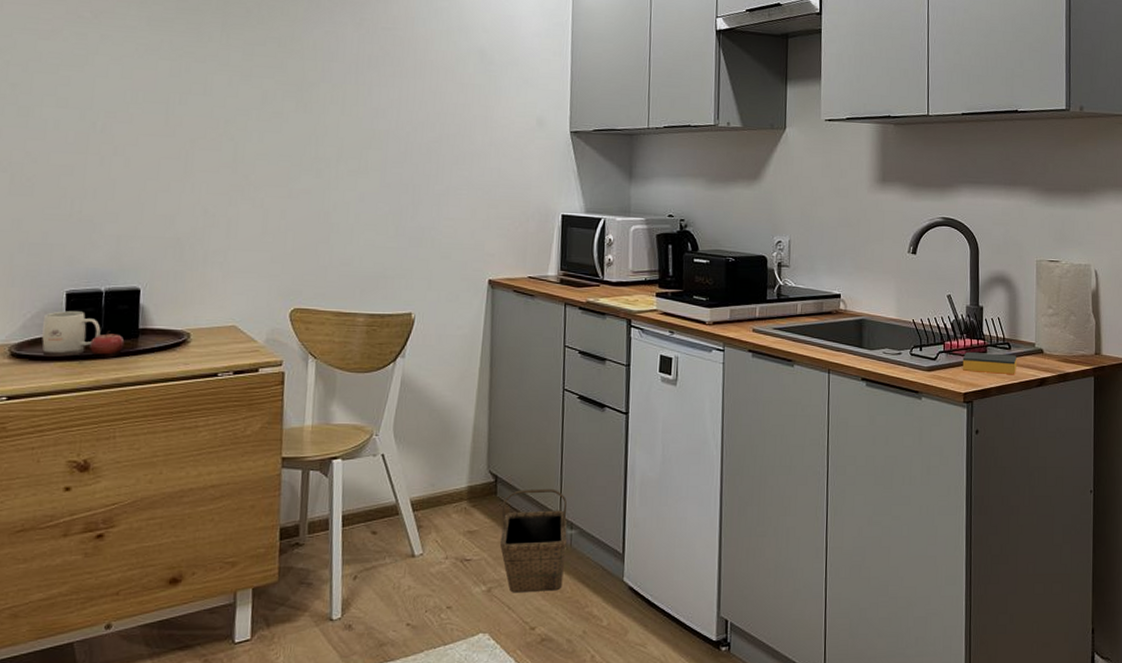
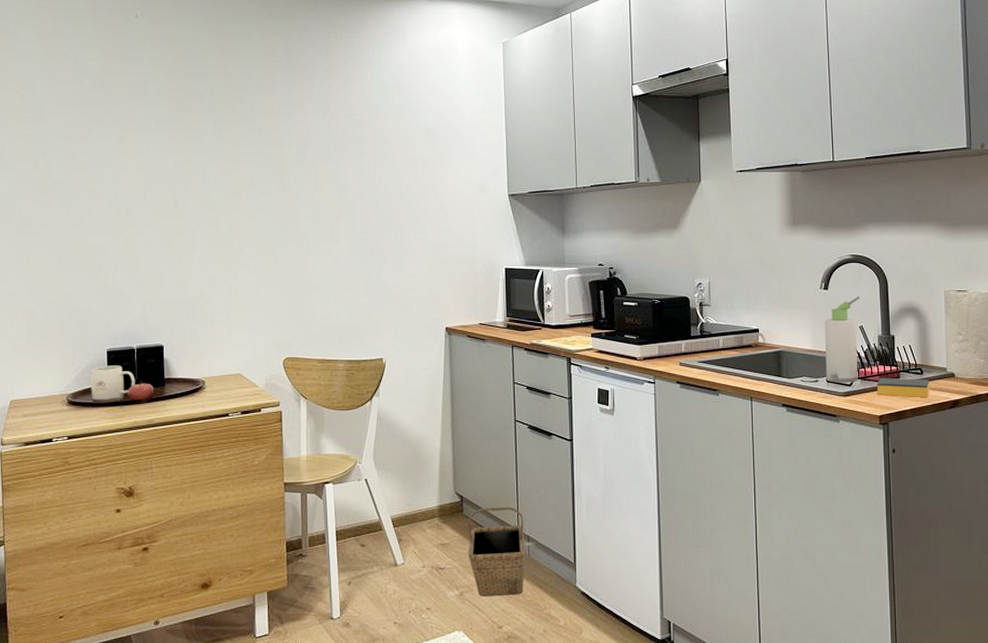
bottle: none [909,263,950,357] -> present [824,296,861,383]

